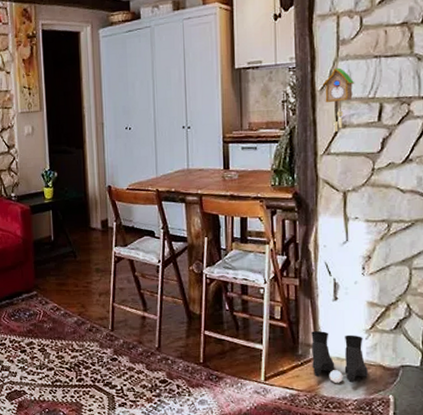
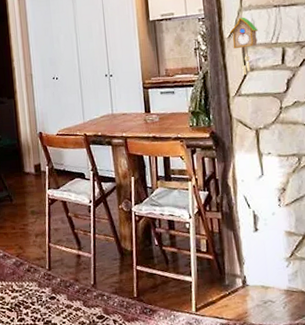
boots: present [311,331,368,383] -> none [236,261,291,310]

